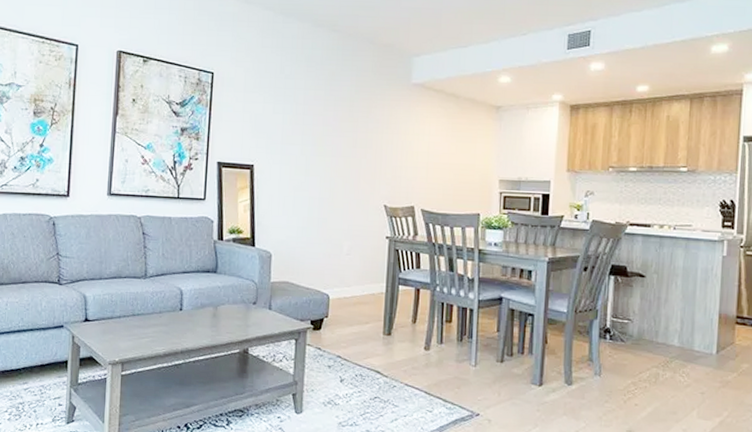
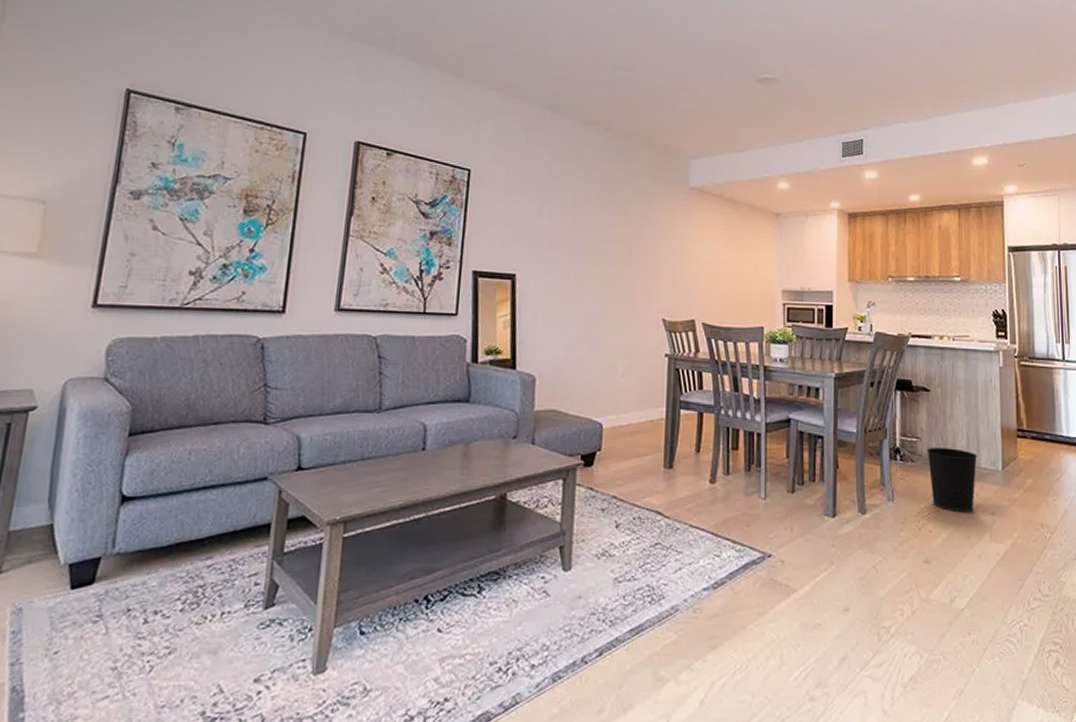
wastebasket: none [637,329,691,391] -> present [926,448,977,513]

